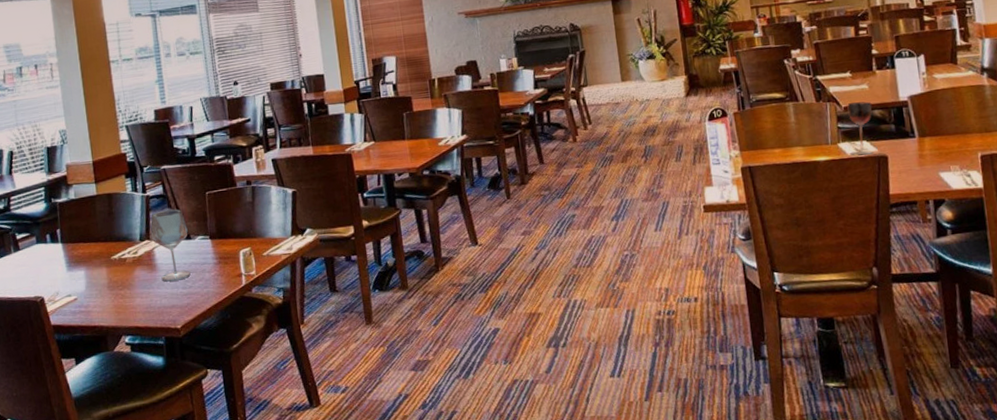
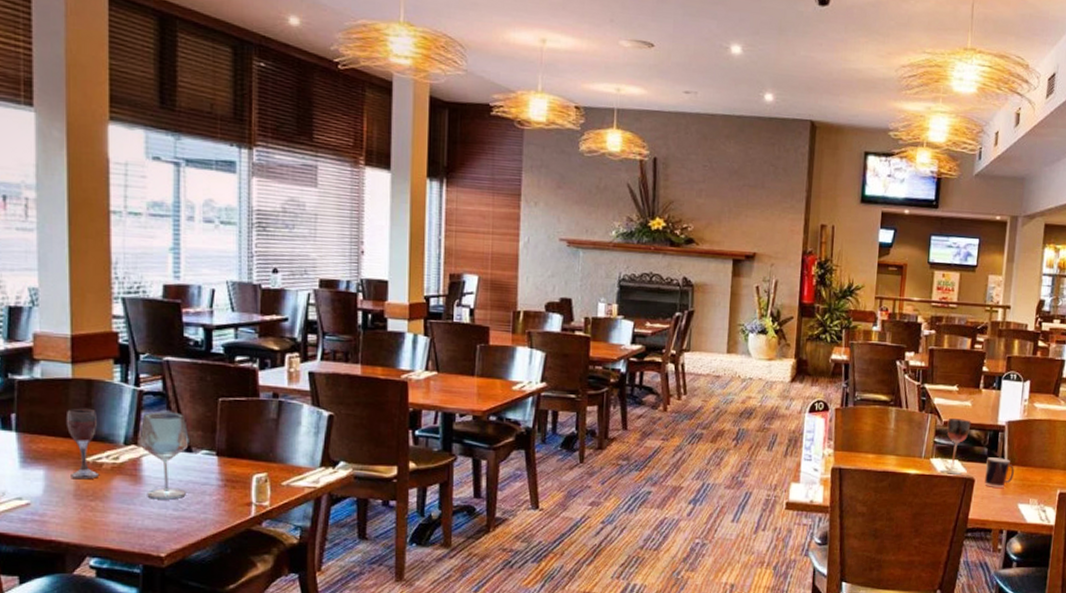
cup: none [95,216,125,274] -> present [65,408,100,480]
mug: none [896,131,928,161] -> present [984,457,1014,488]

